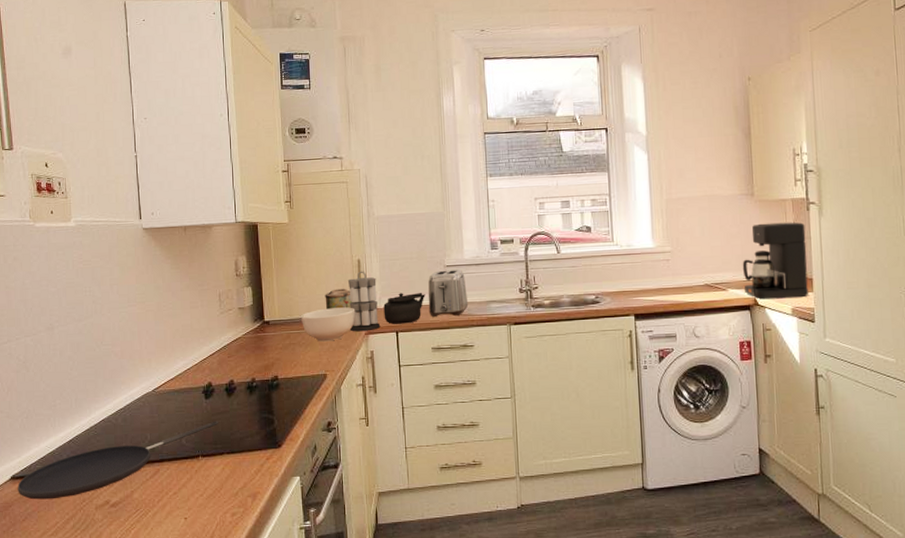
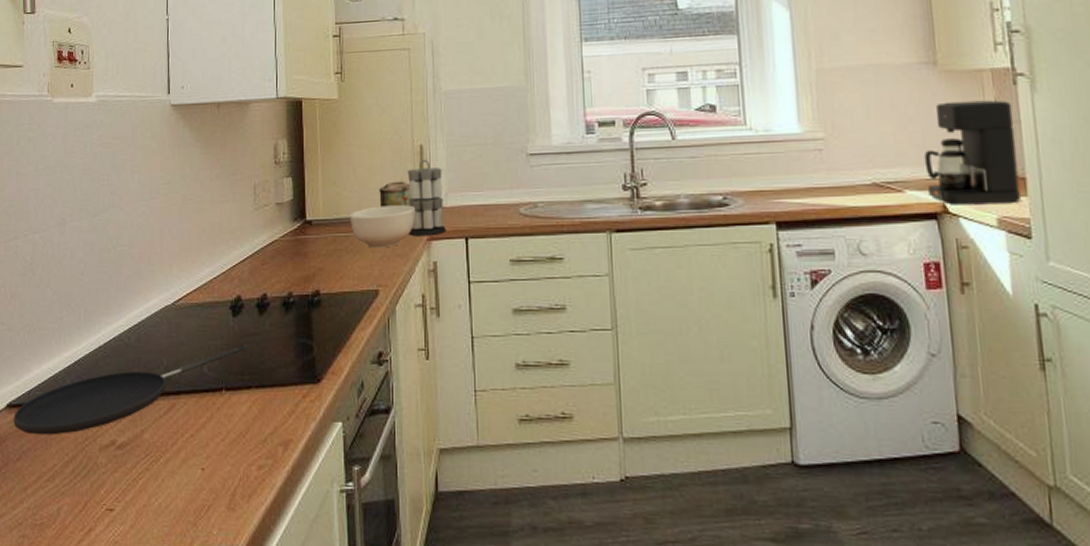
kettle: present [383,293,425,324] -> none [450,188,503,228]
toaster: present [427,269,469,318] -> none [505,159,557,221]

